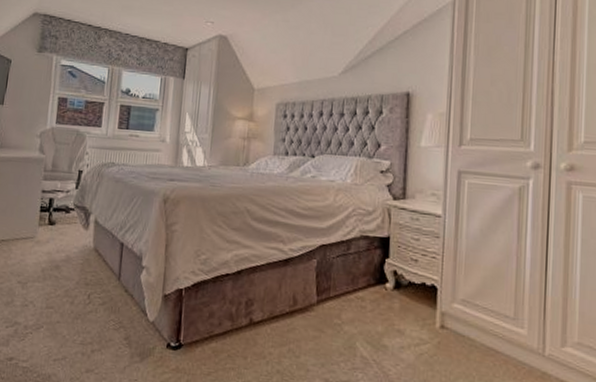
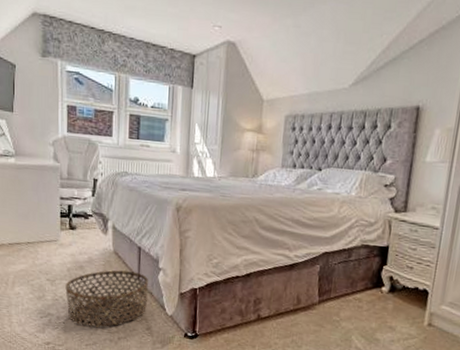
basket: none [37,269,130,338] -> present [65,270,148,327]

